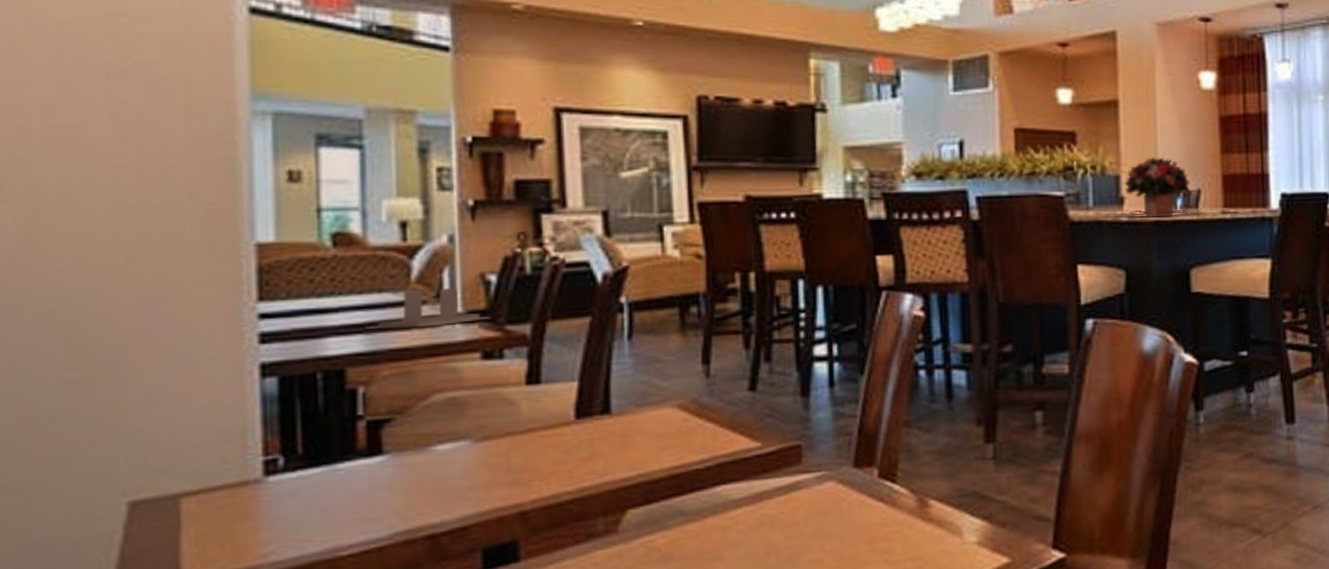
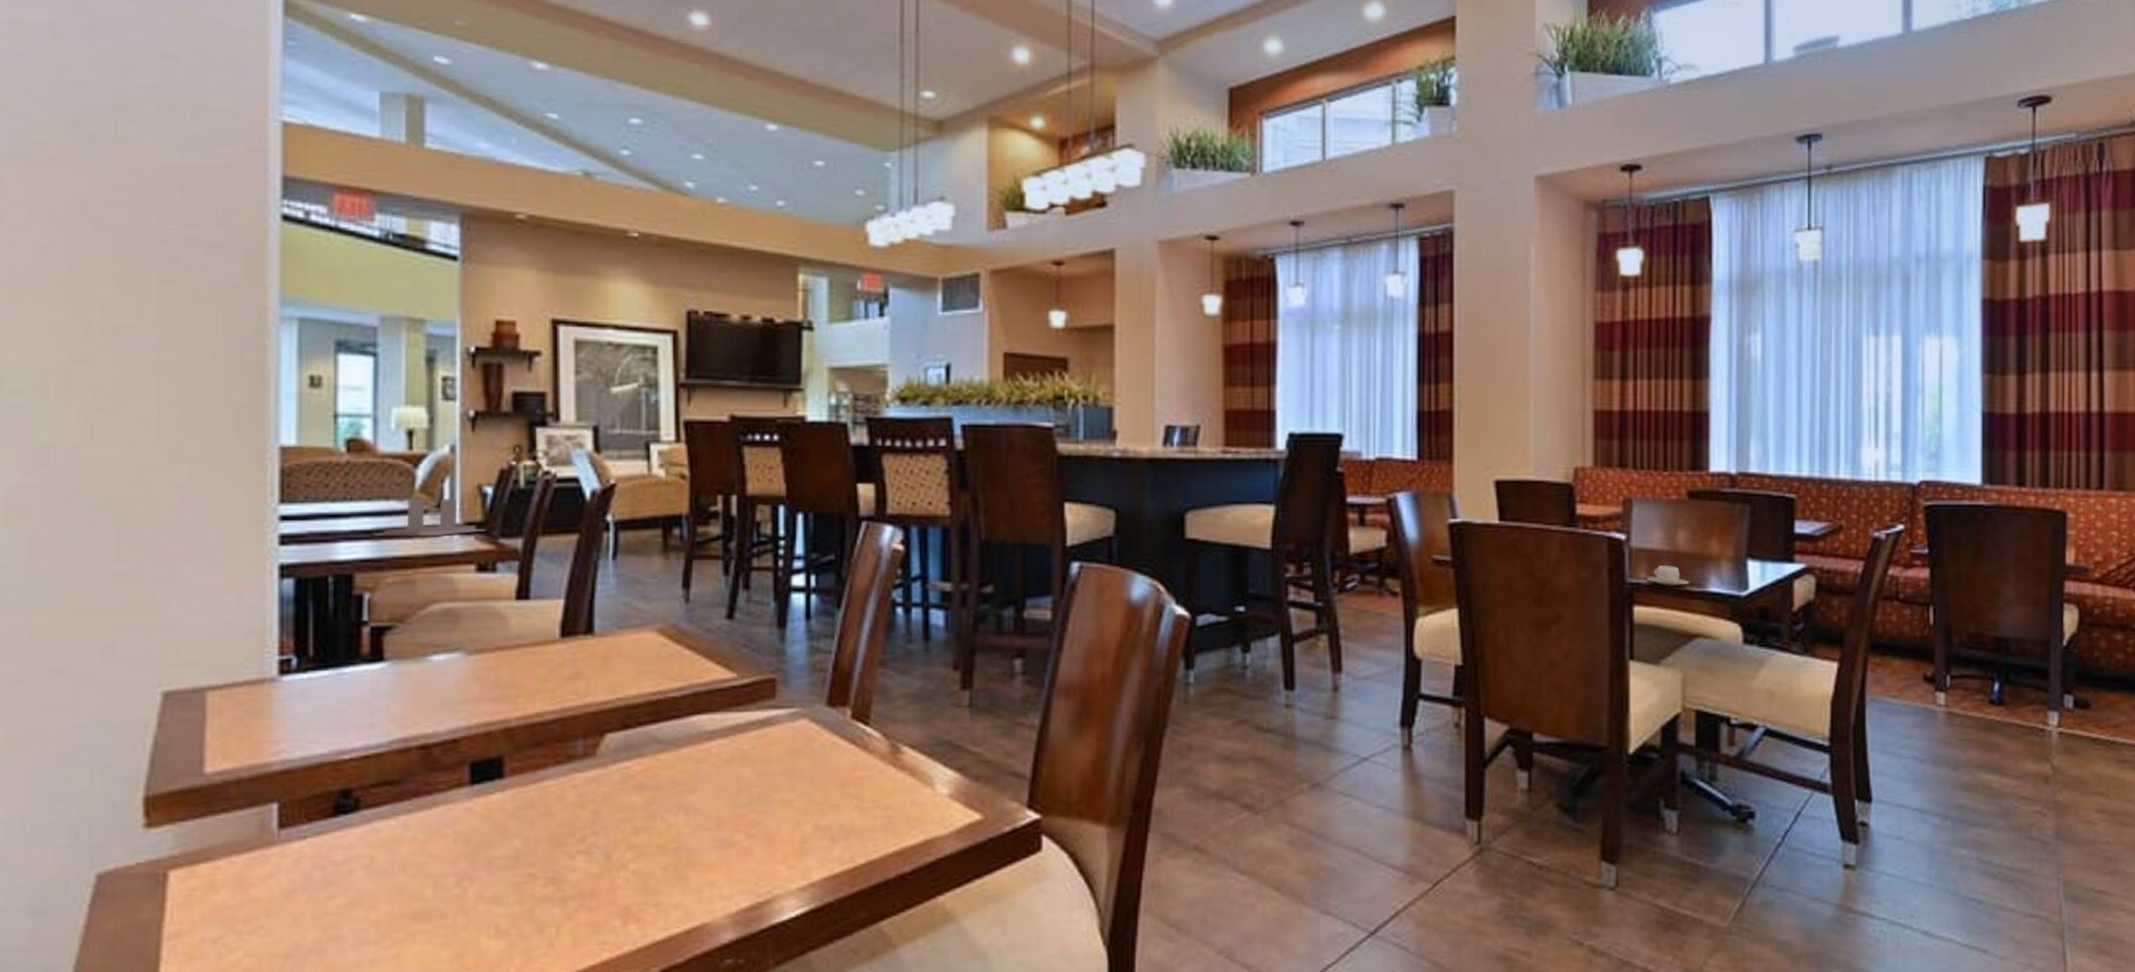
bouquet: present [1124,157,1191,218] -> none [1118,388,1190,454]

